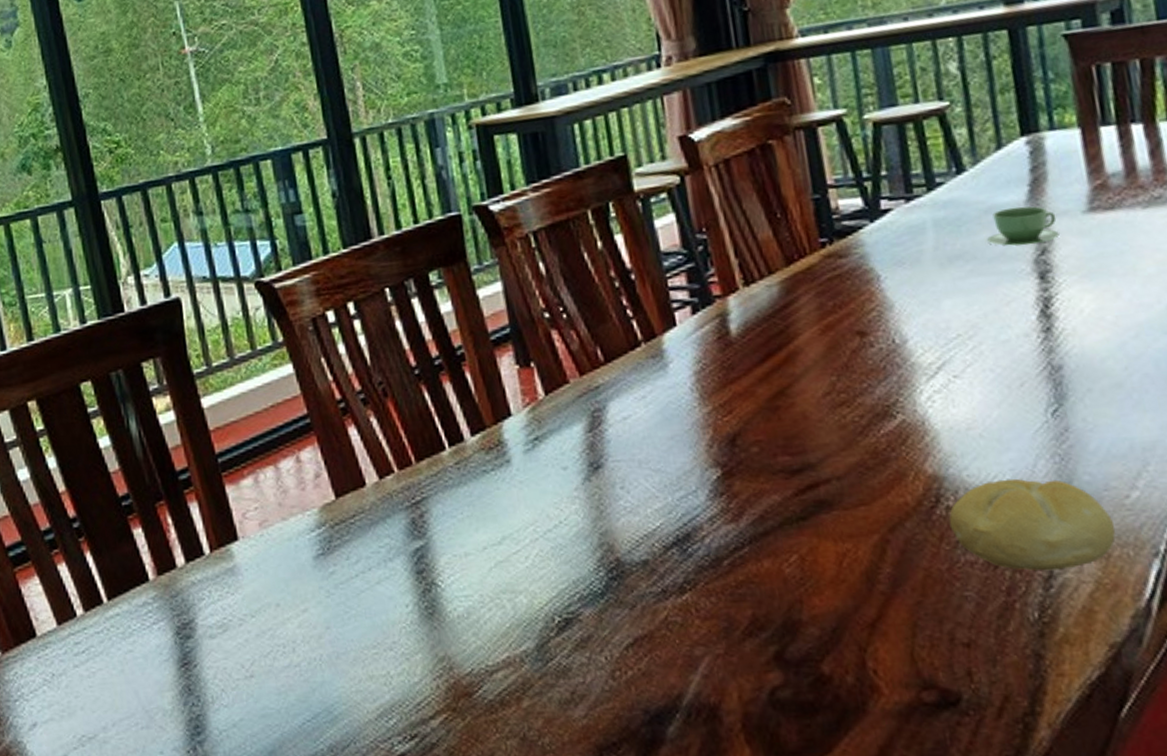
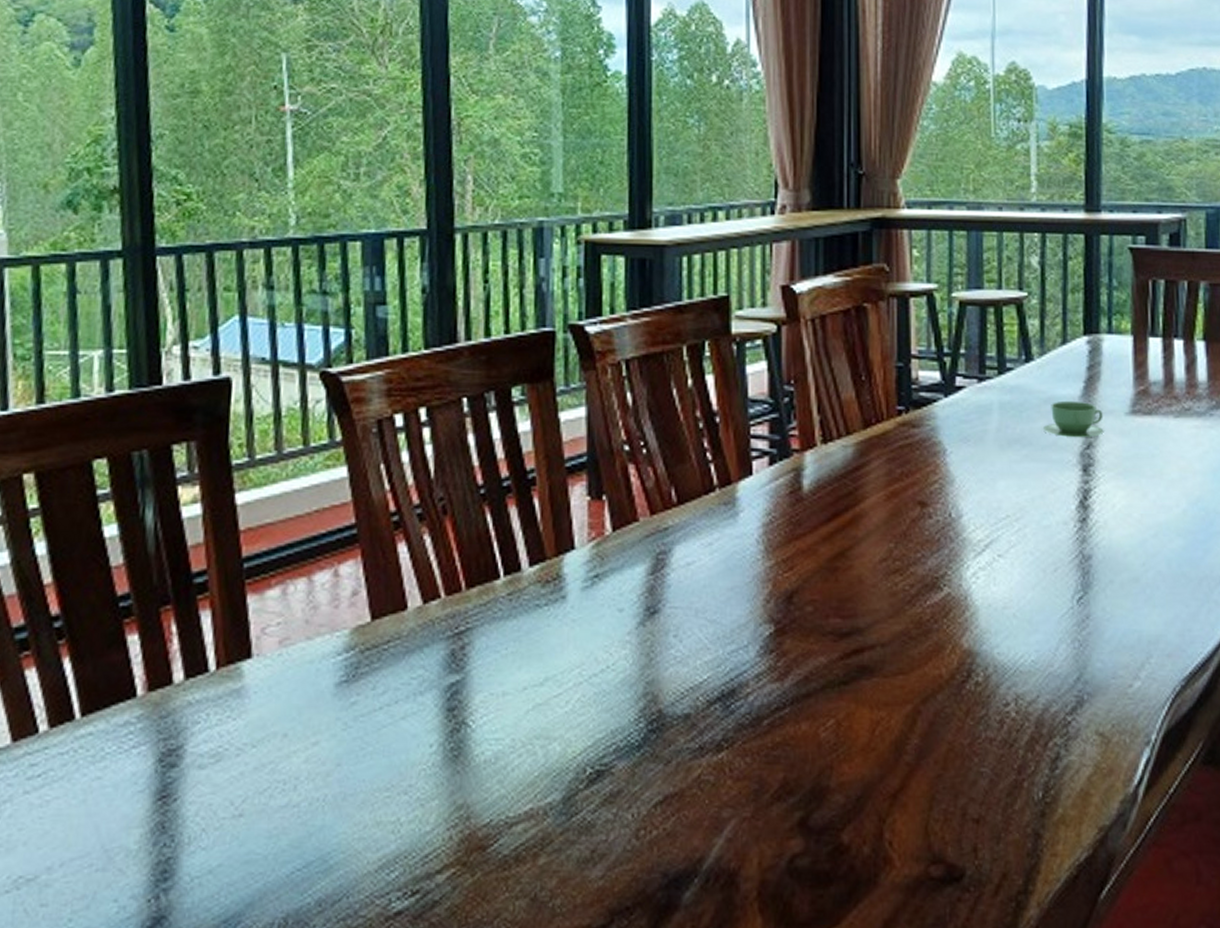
bread roll: present [949,478,1116,571] -> none [976,660,1116,752]

